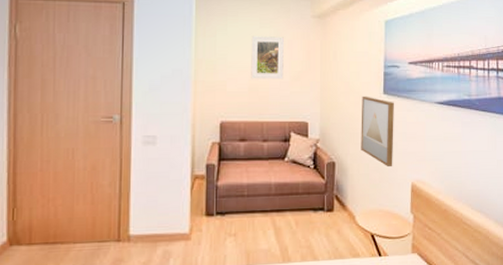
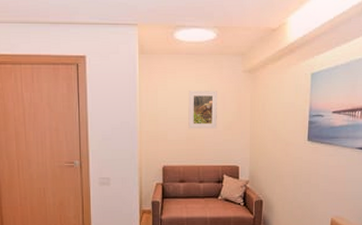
wall art: present [361,96,394,168] -> none [286,142,317,205]

